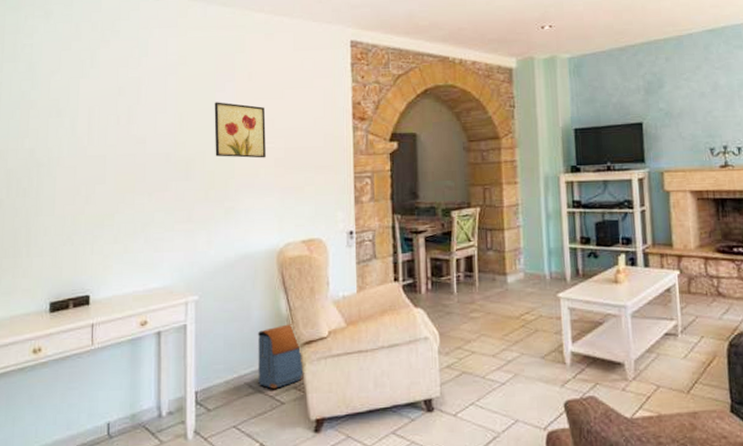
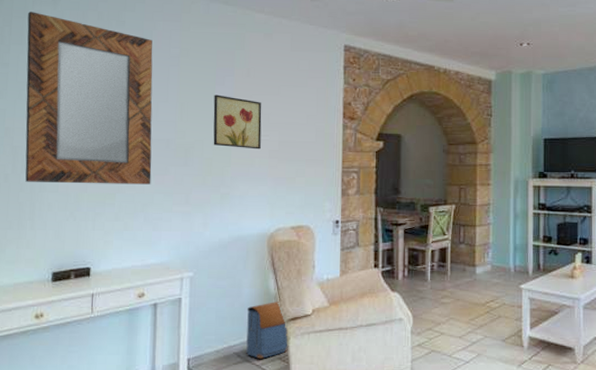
home mirror: none [20,27,151,206] -> present [25,12,153,185]

